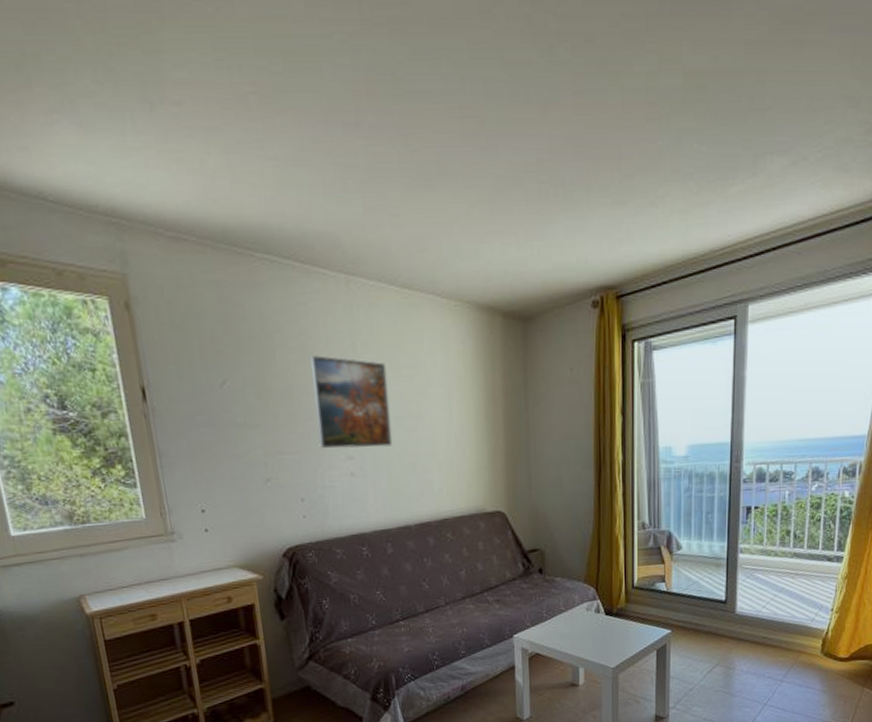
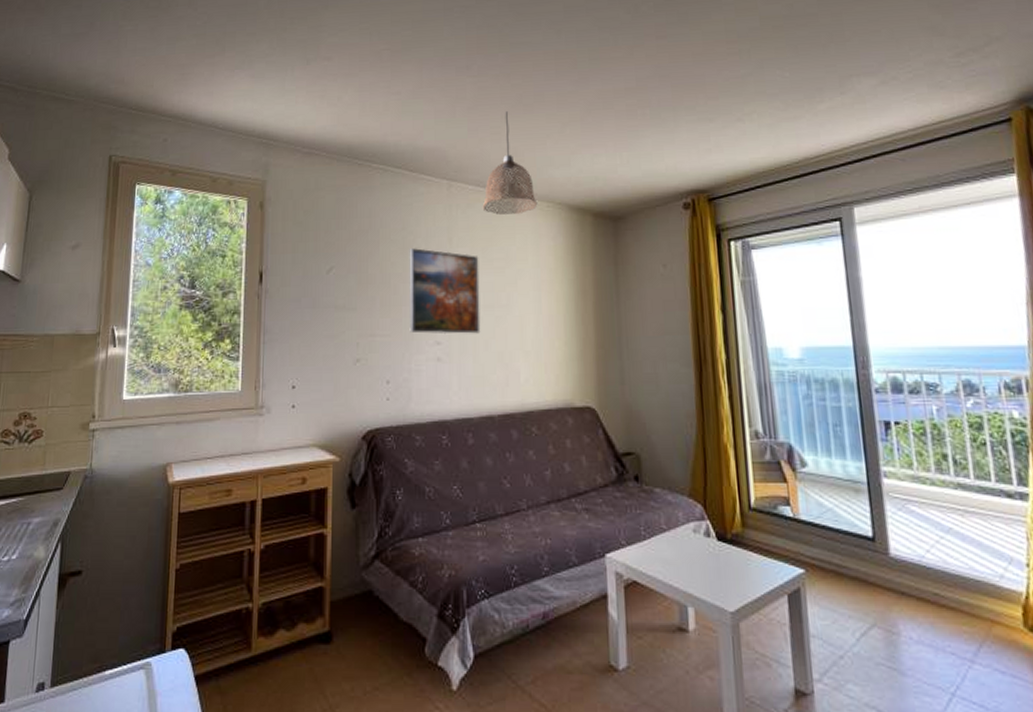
pendant lamp: none [385,186,445,315] -> present [482,111,538,215]

